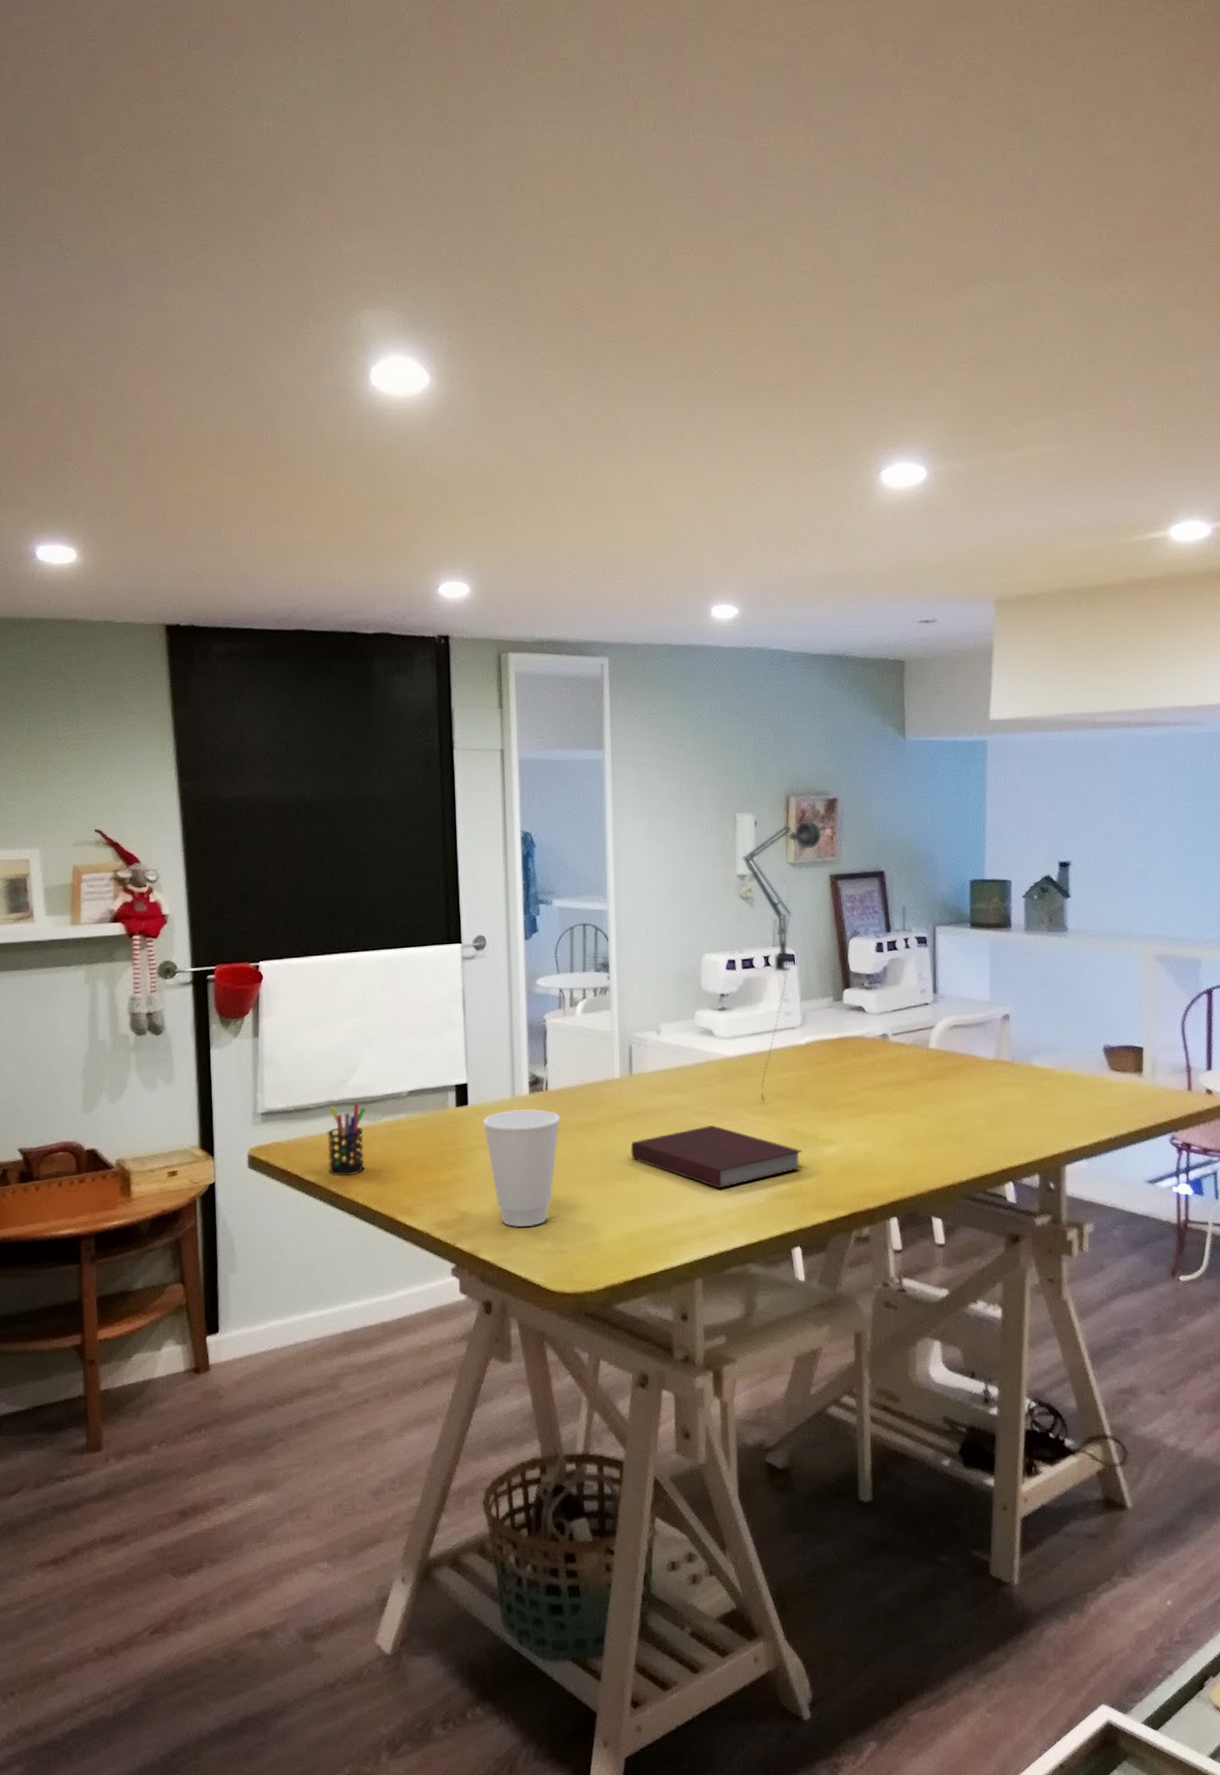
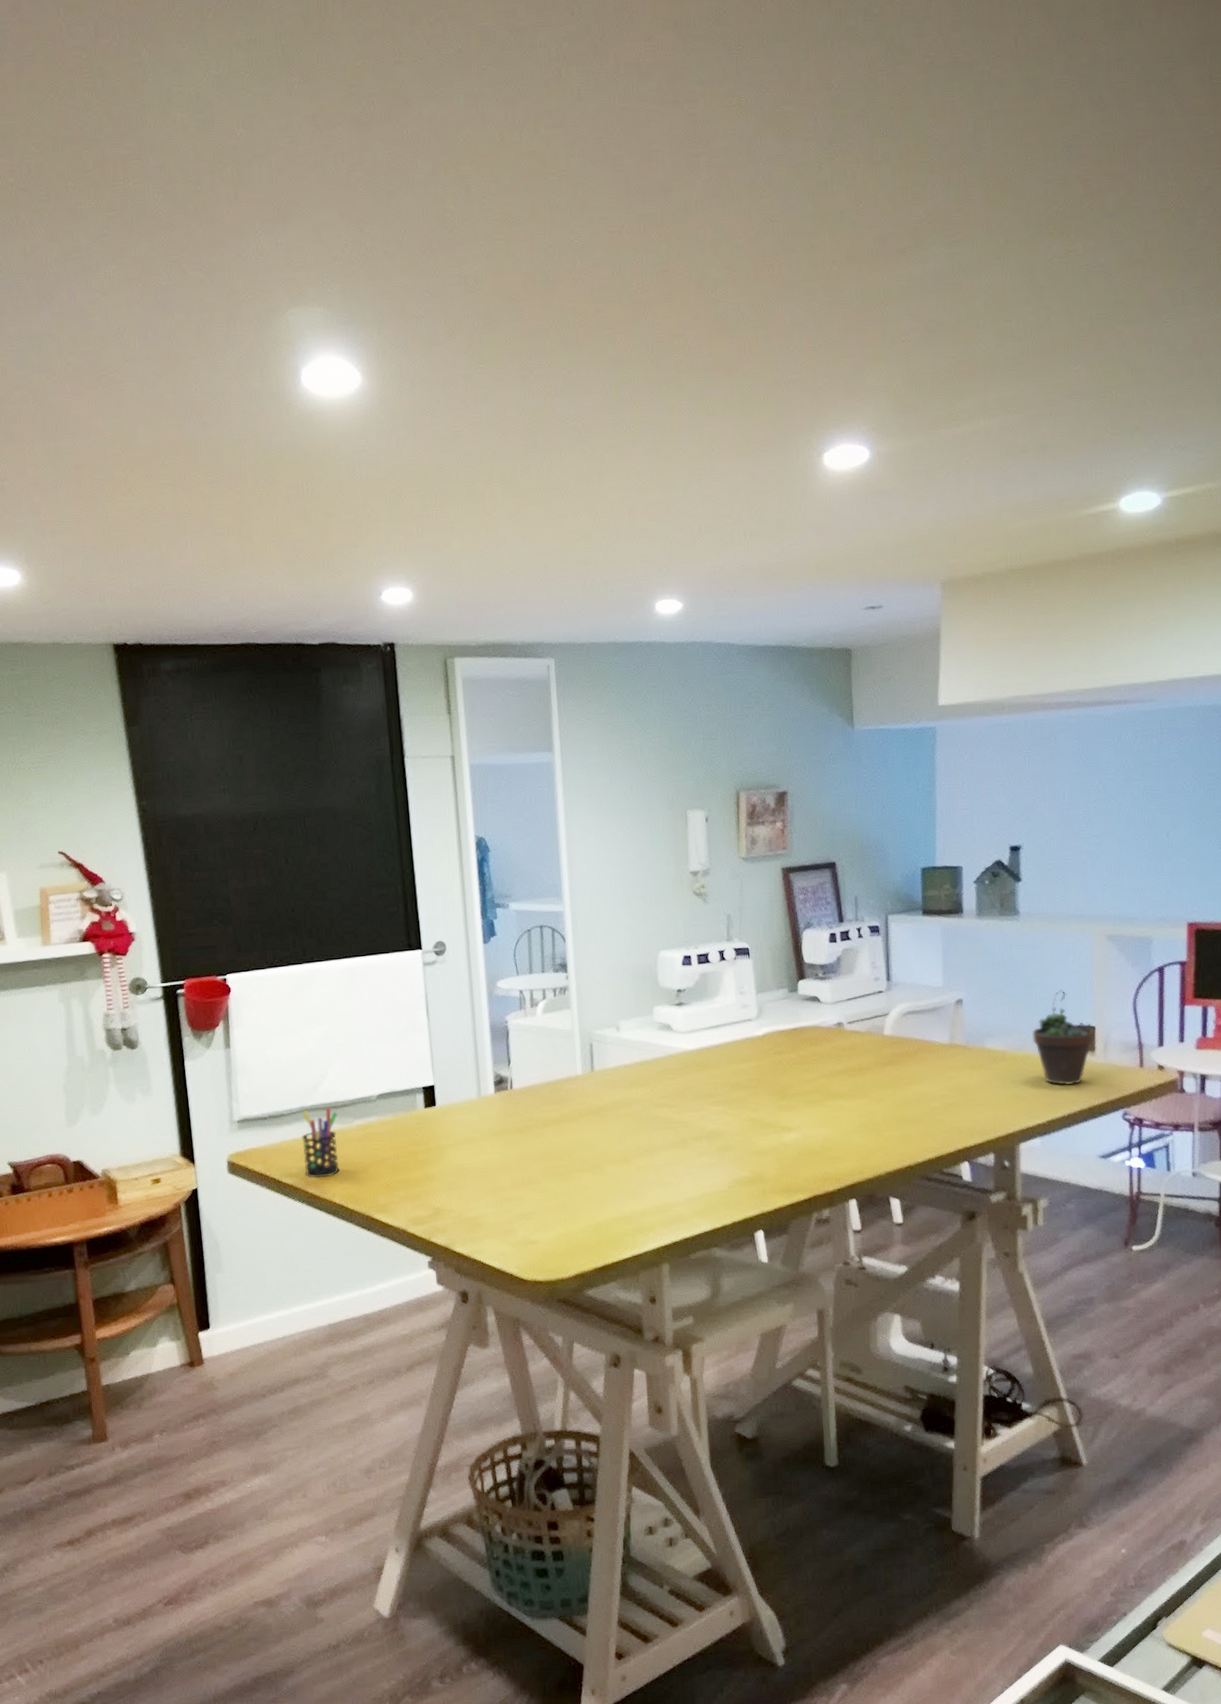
cup: present [482,1109,561,1228] -> none [451,1107,526,1221]
notebook: present [630,1125,803,1189] -> none [595,1117,763,1178]
desk lamp: present [742,821,822,1103] -> none [694,815,773,1094]
succulent plant: none [1079,1009,1143,1107] -> present [1031,990,1095,1086]

